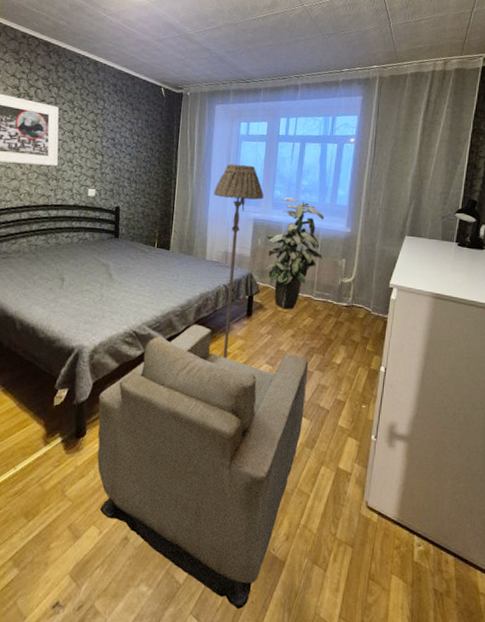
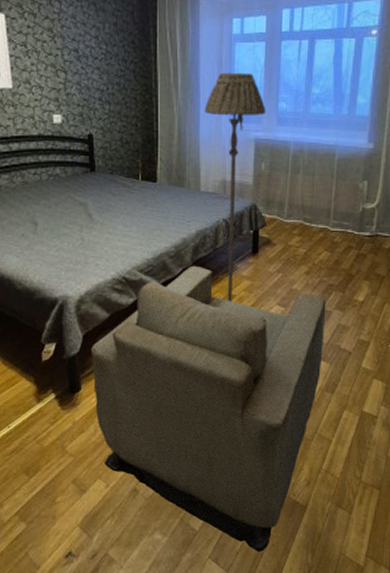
indoor plant: present [265,197,324,310] -> none [269,110,341,244]

